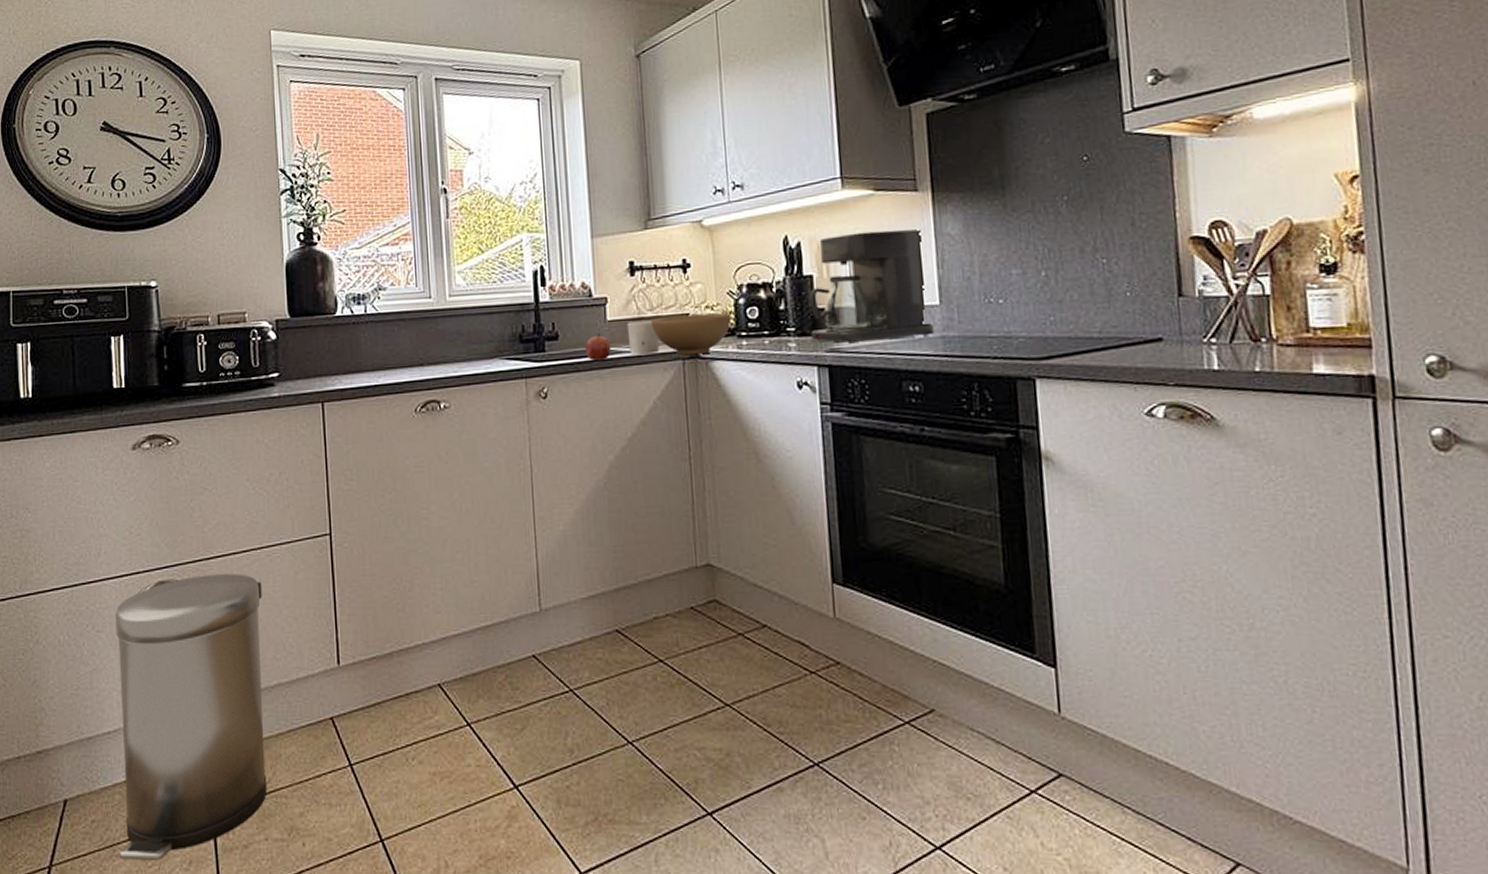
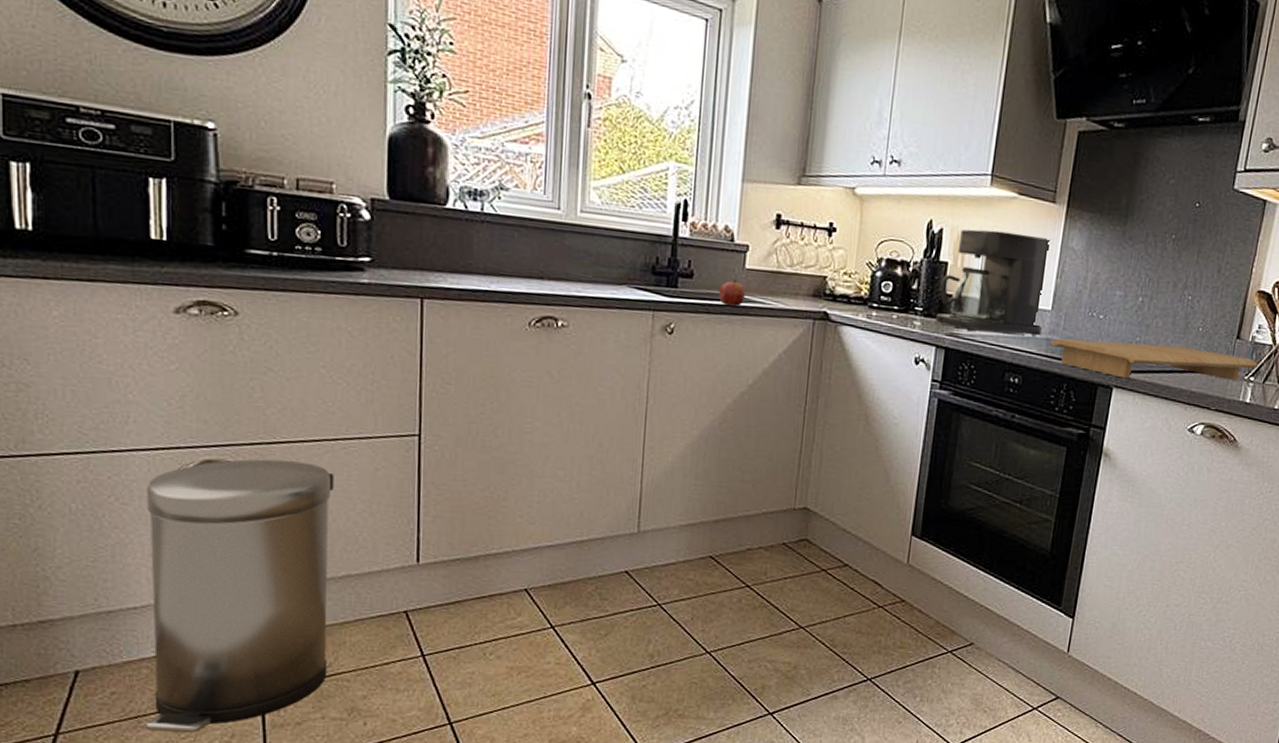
mug: present [626,320,665,355] -> none [763,274,799,309]
bowl: present [651,312,732,356] -> none [788,275,867,319]
cutting board: none [948,316,1217,366] -> present [1051,338,1258,381]

